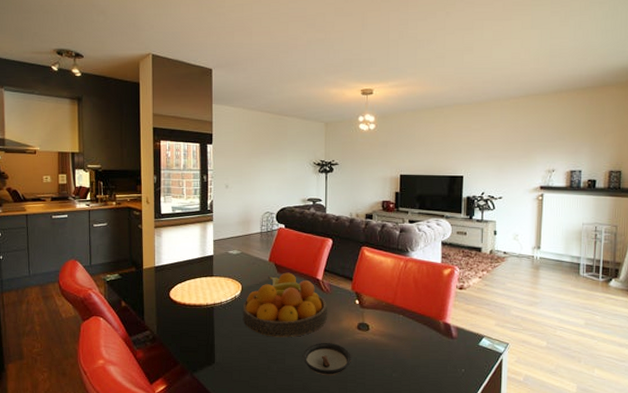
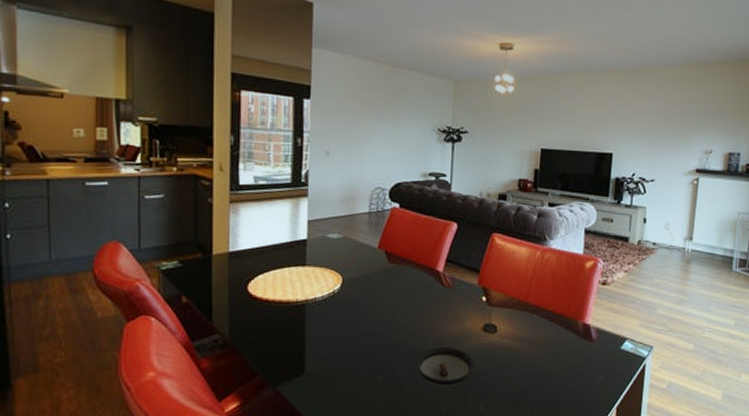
fruit bowl: present [242,272,327,338] -> none [342,262,448,342]

